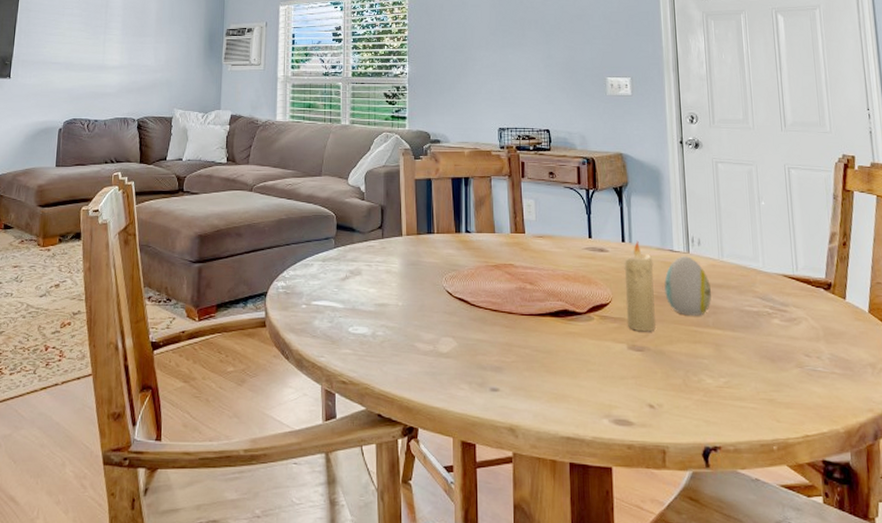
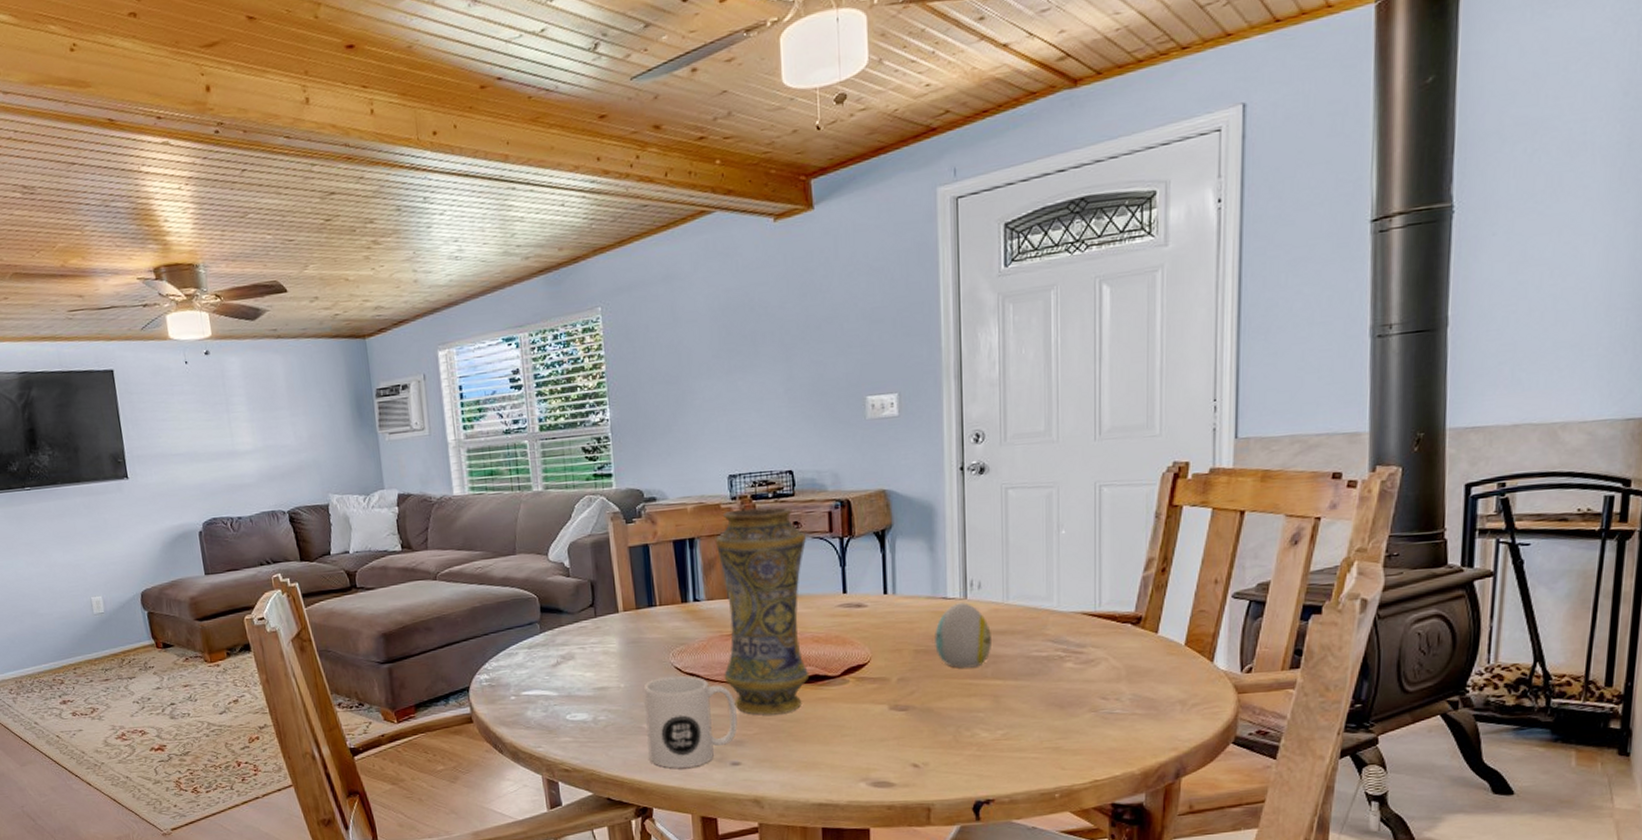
mug: none [418,299,497,391] -> present [643,675,738,769]
vase: none [486,157,561,345] -> present [715,507,810,715]
candle: present [624,240,656,332] -> none [886,590,923,690]

